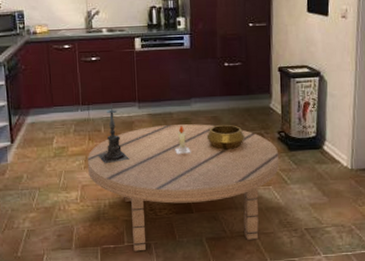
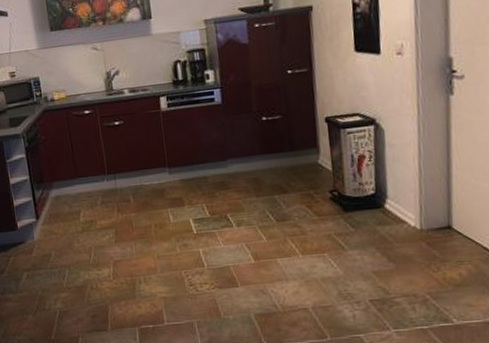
dining table: present [88,124,279,252] -> none [118,187,333,332]
candle holder: present [97,103,131,164] -> none [128,170,164,237]
decorative bowl: present [206,124,246,151] -> none [247,185,292,215]

